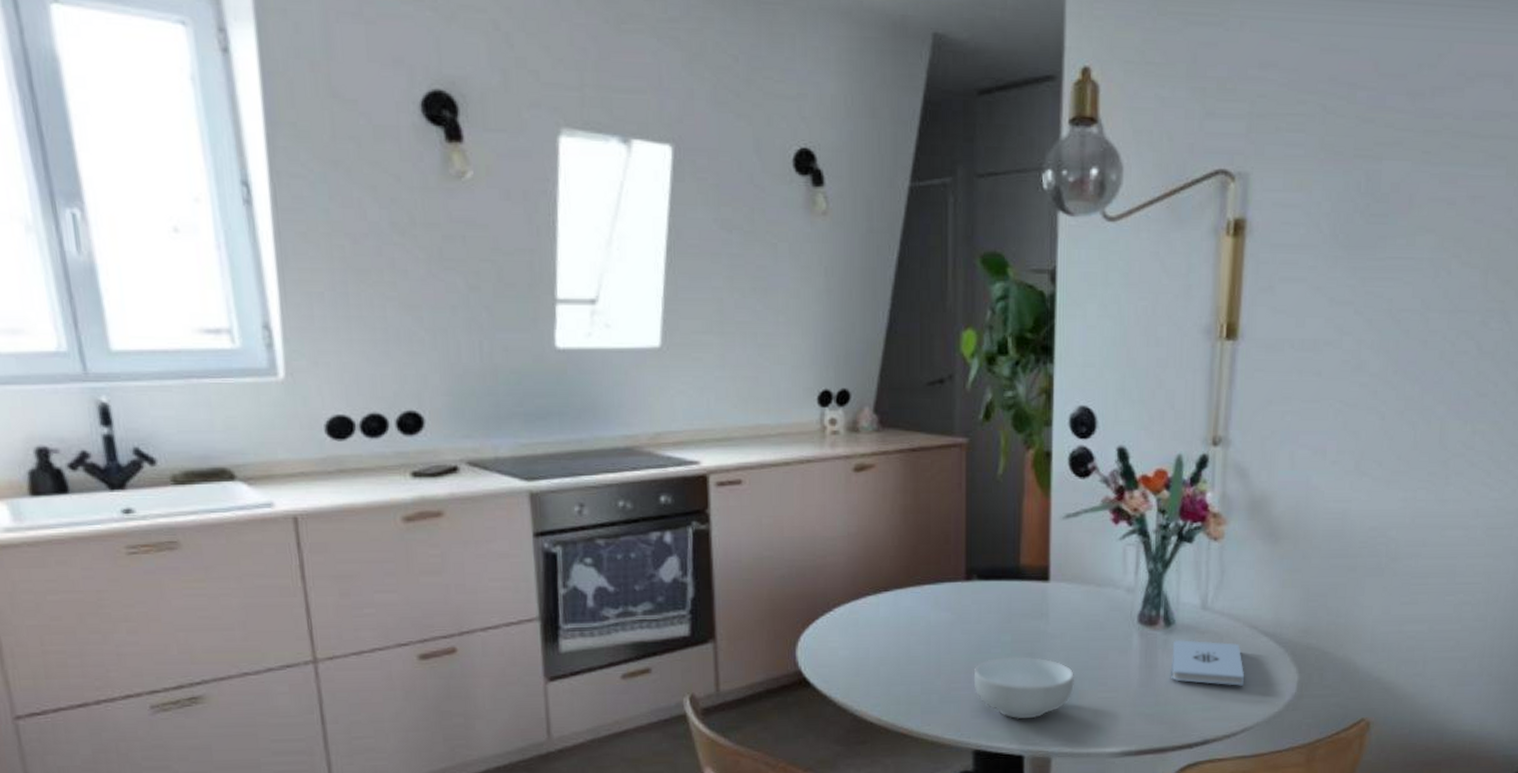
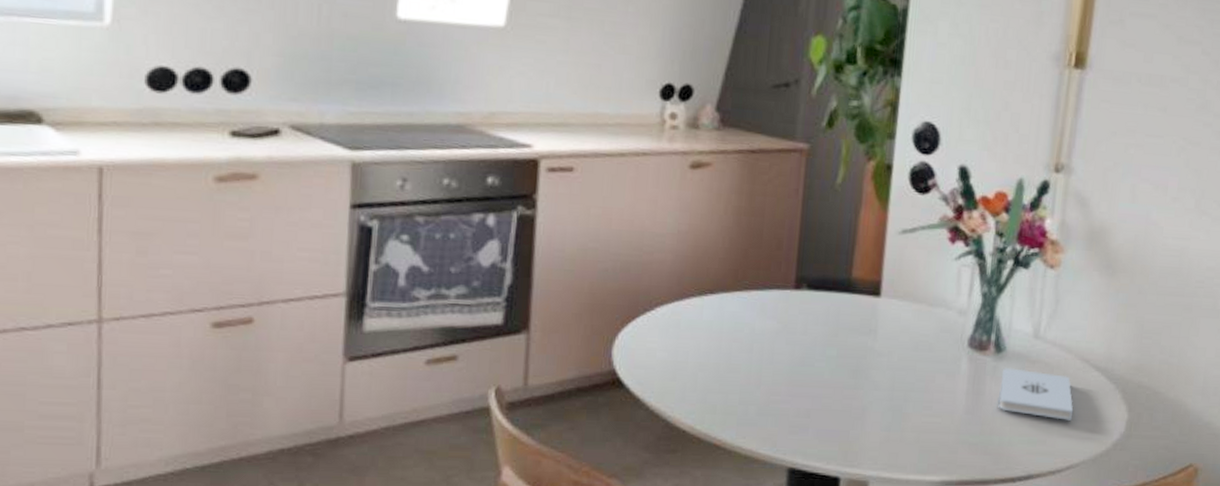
cereal bowl: present [973,656,1075,720] -> none [794,372,900,440]

